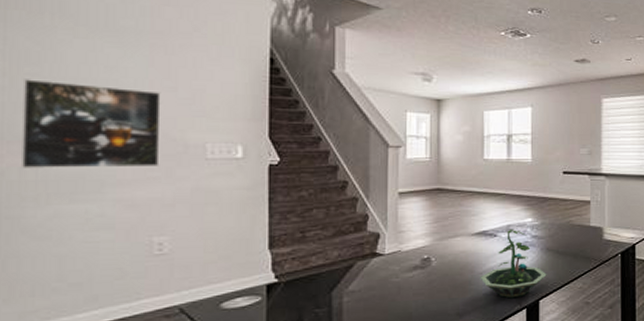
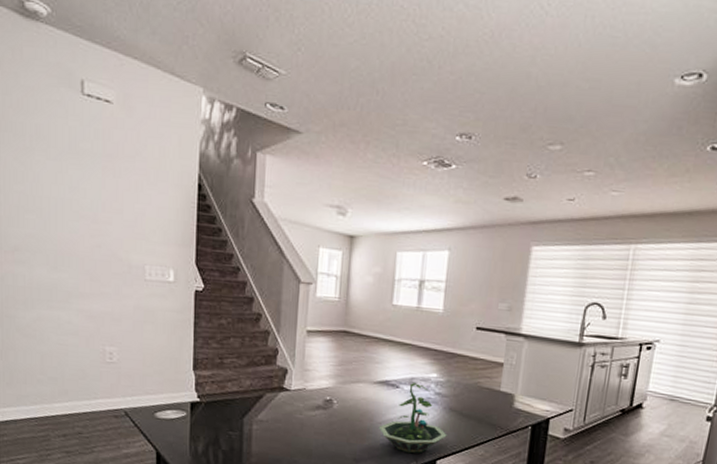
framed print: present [20,79,161,168] -> none [12,196,111,283]

